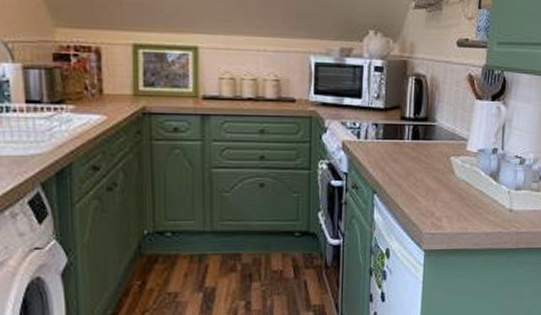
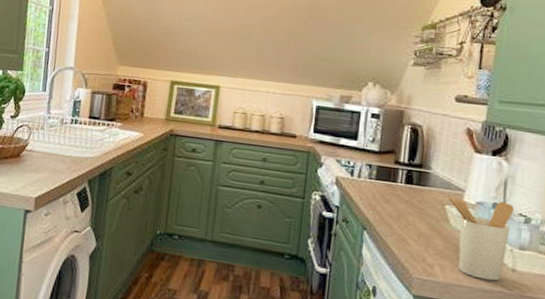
utensil holder: none [451,145,512,224] -> present [446,195,515,281]

